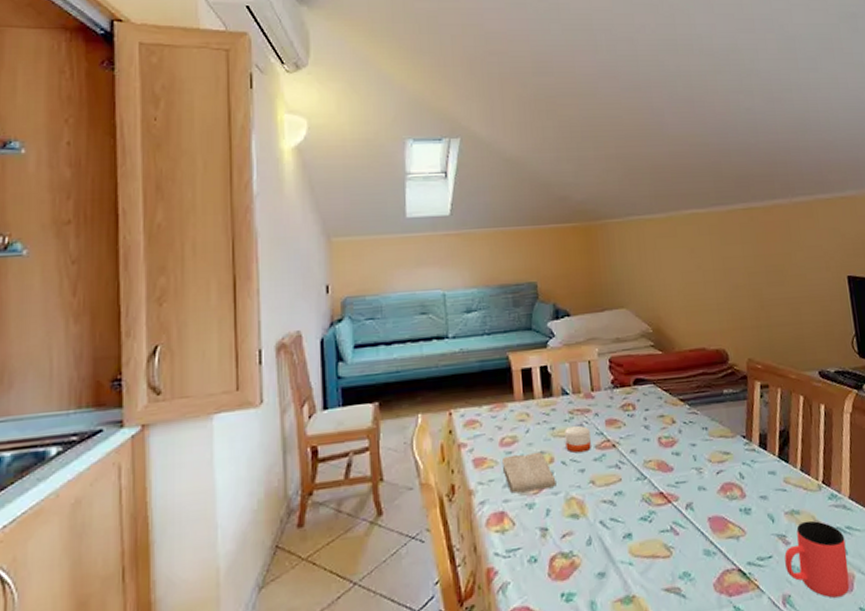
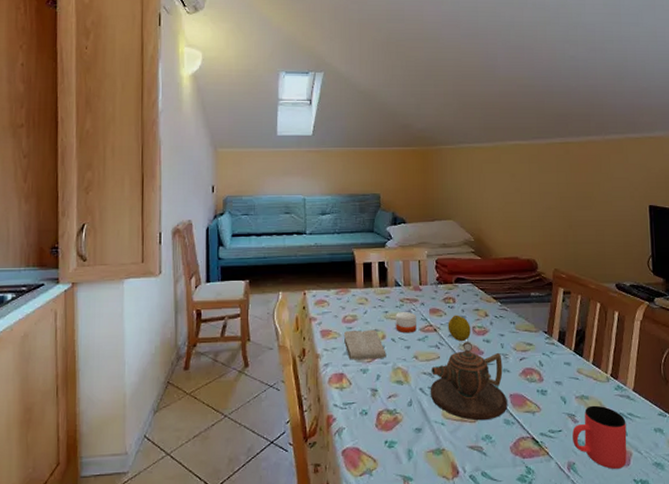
teapot: none [612,457,707,555] -> present [430,342,507,421]
fruit: none [628,424,657,458] -> present [448,315,471,342]

